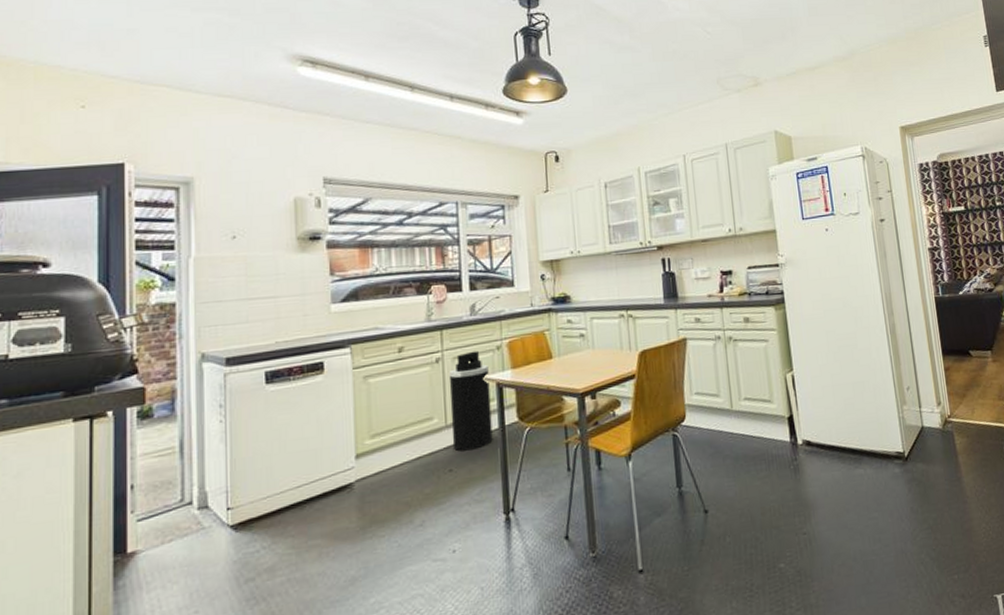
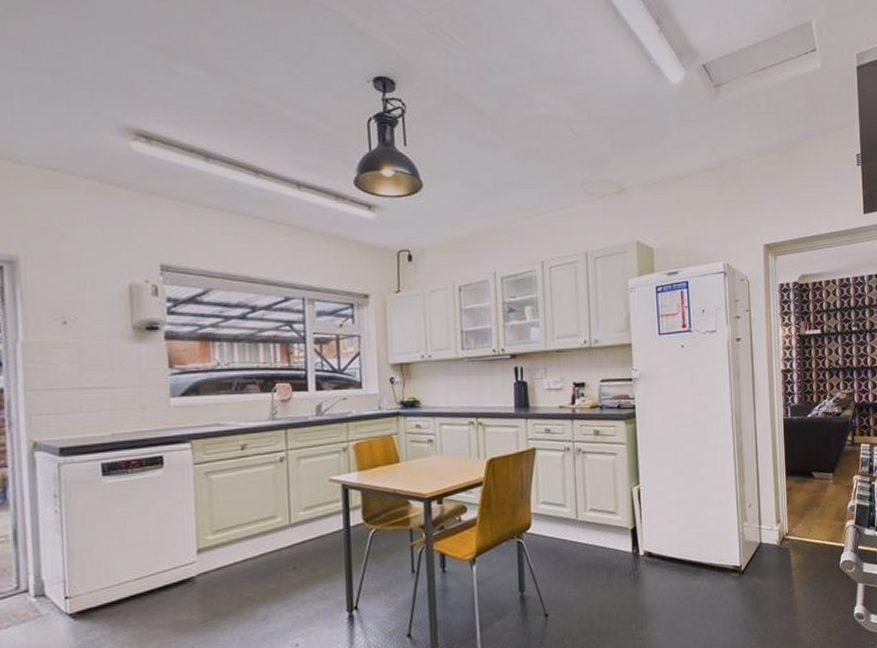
trash can: present [448,350,493,452] -> none [293,451,338,550]

